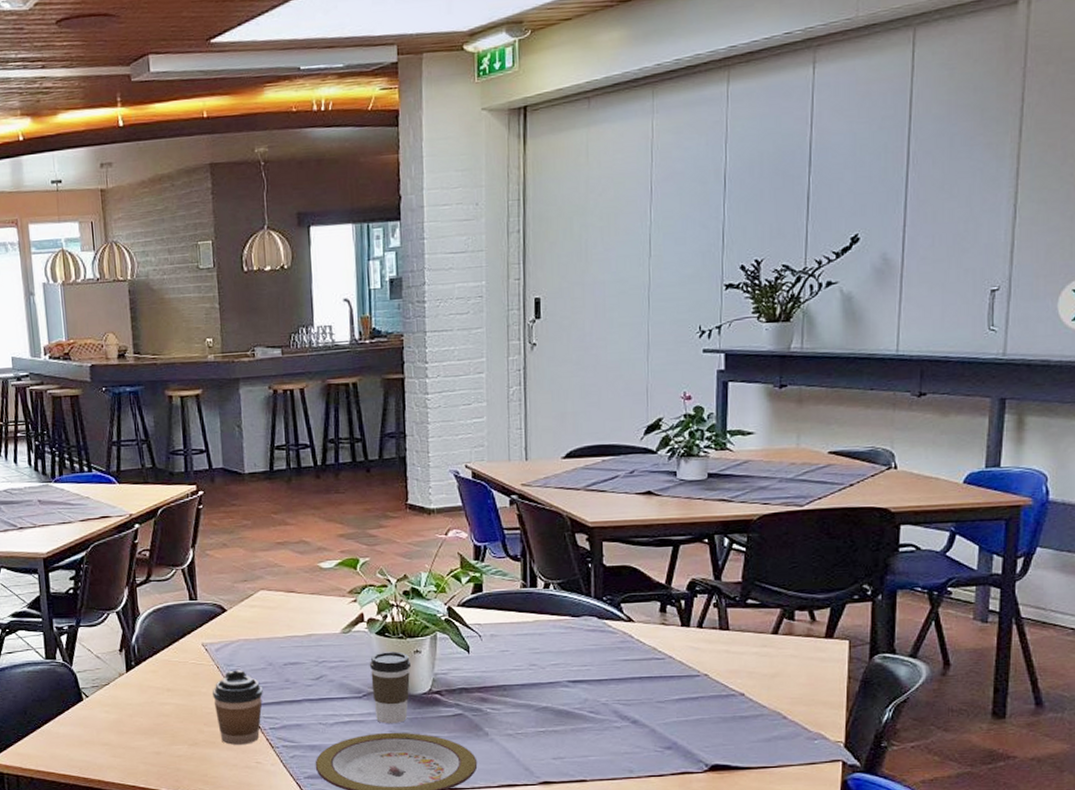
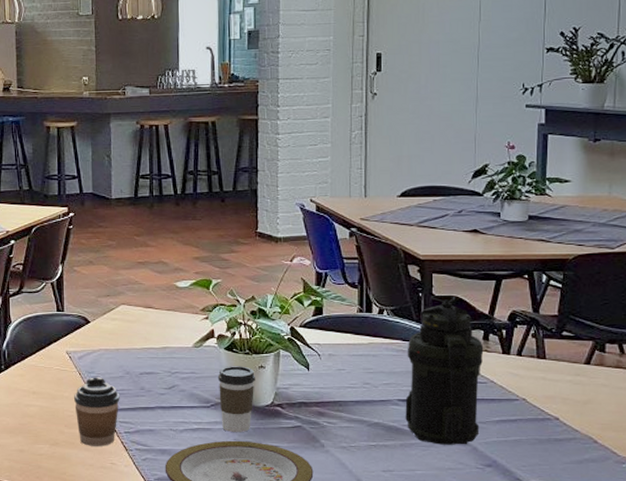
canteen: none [575,565,661,728] -> present [405,296,484,445]

